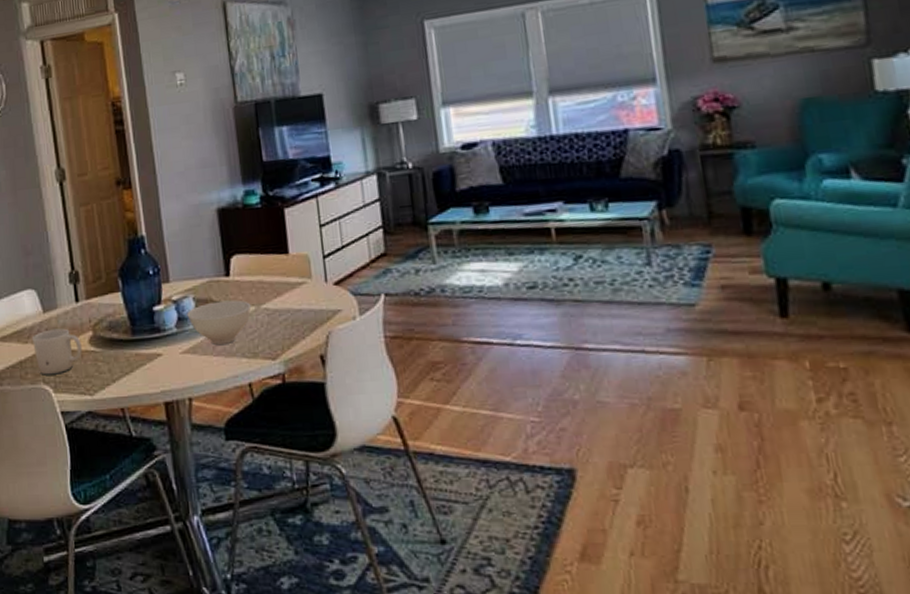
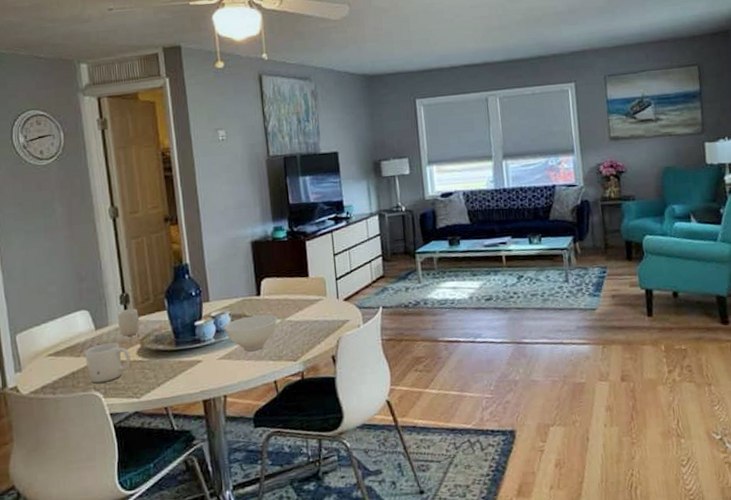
cup: none [66,288,91,322] -> present [117,308,139,337]

